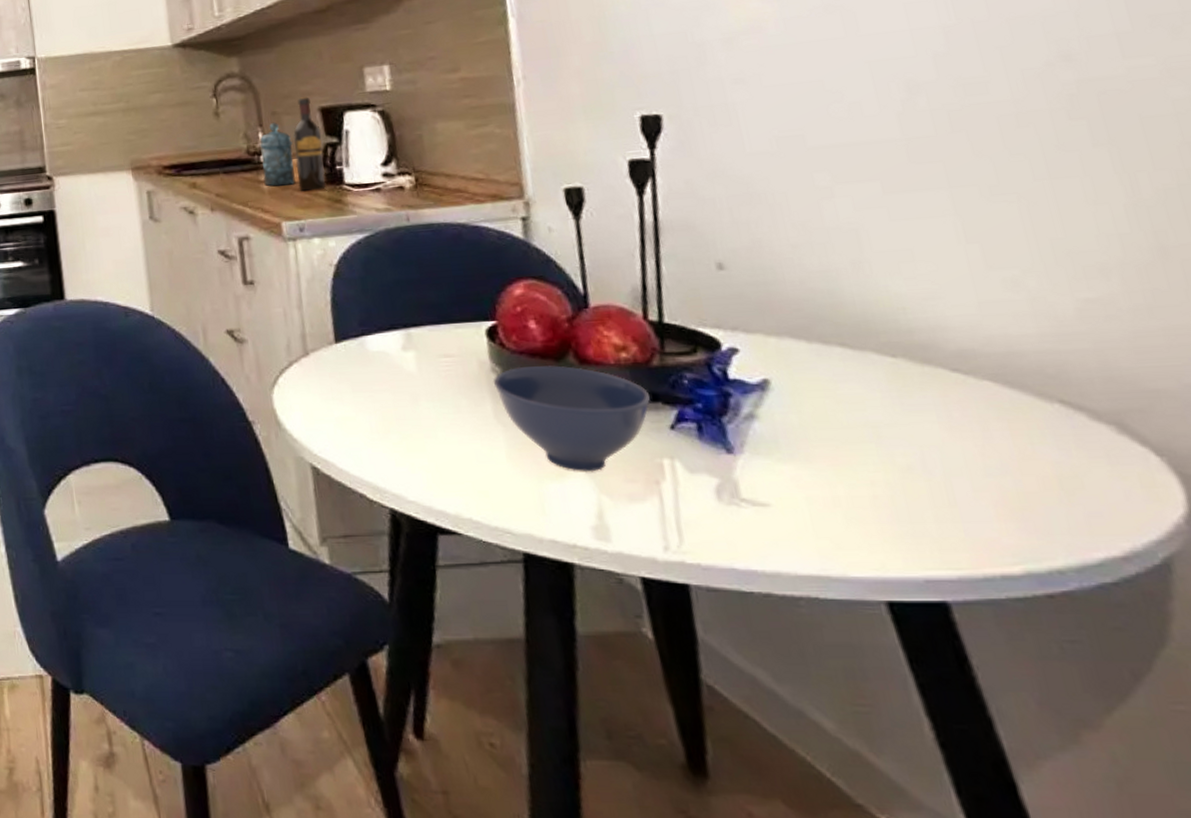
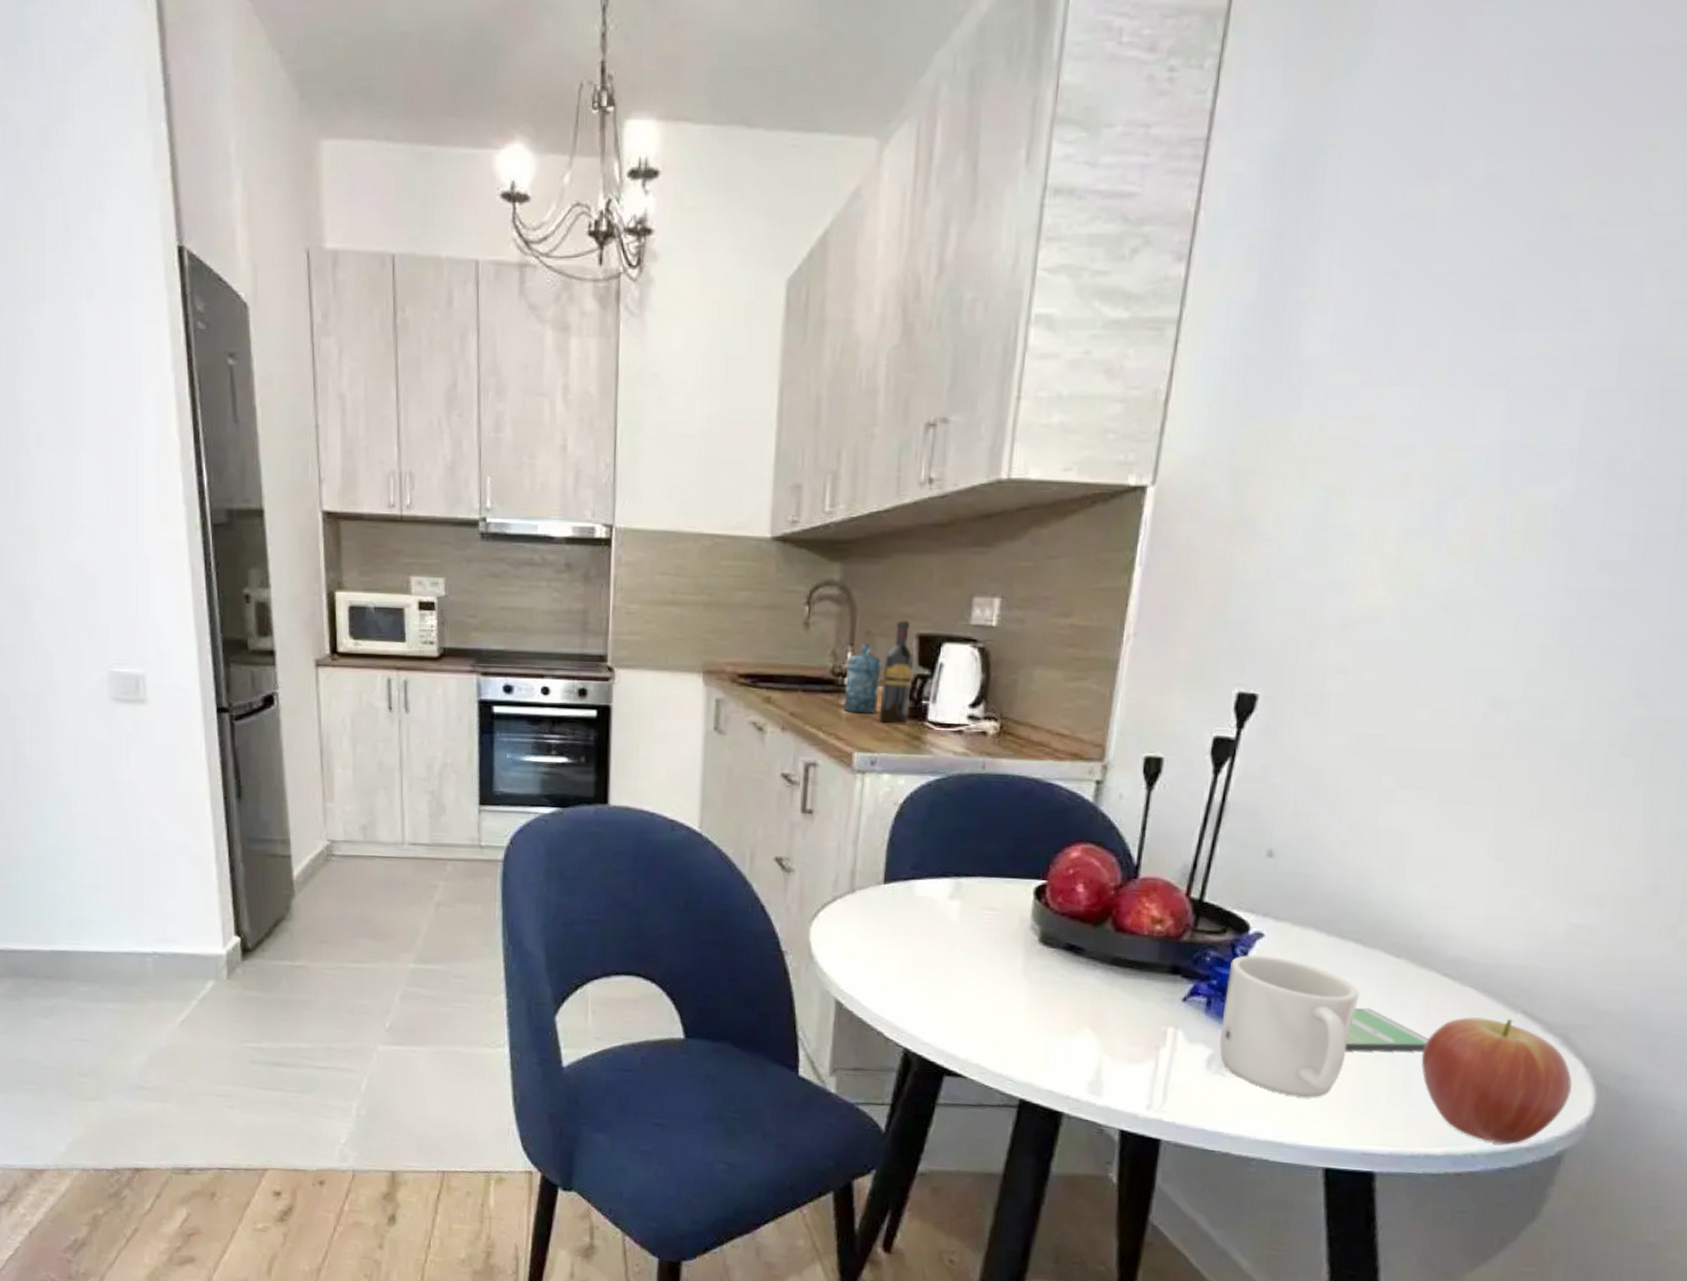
bowl: present [493,365,651,472] -> none [1029,927,1173,1033]
mug: none [711,371,872,521] -> present [1219,955,1359,1098]
smartphone: none [863,415,960,464] -> present [1345,1007,1429,1051]
fruit: none [956,410,1154,556] -> present [1421,1017,1572,1145]

